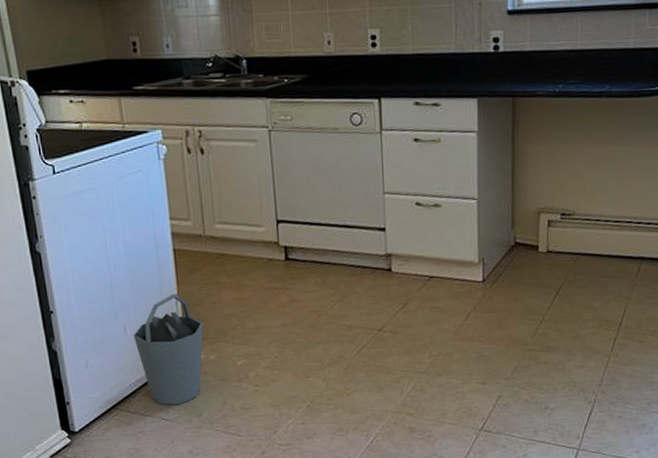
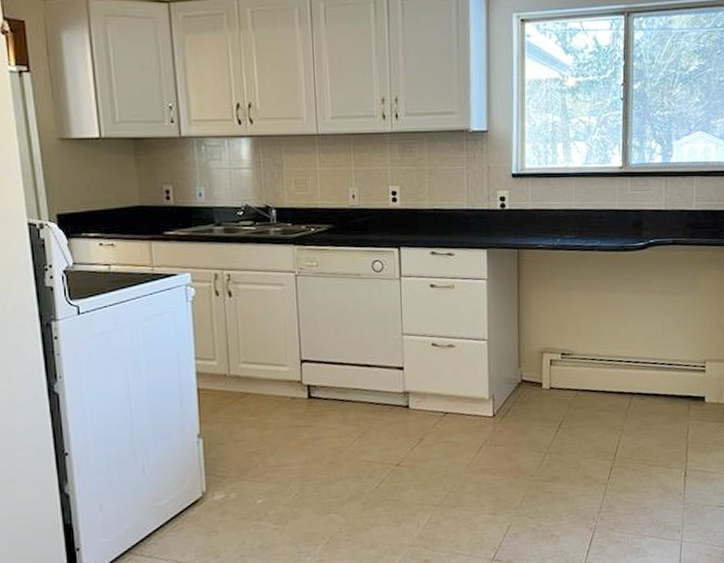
trash bin: present [134,293,204,405] -> none [152,432,225,548]

